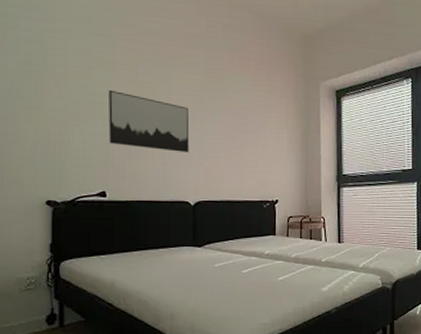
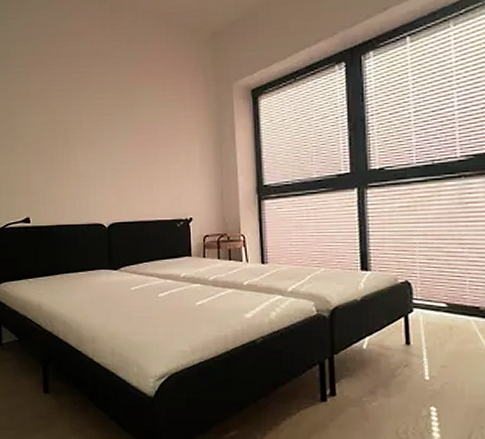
wall art: present [108,89,190,152] -> none [27,118,101,174]

